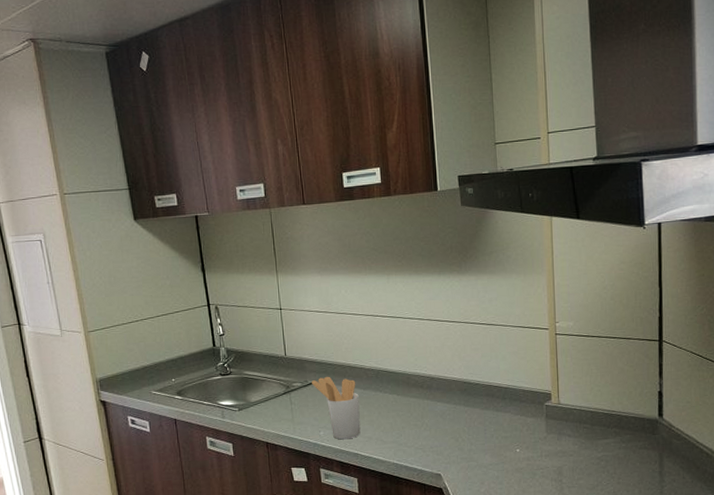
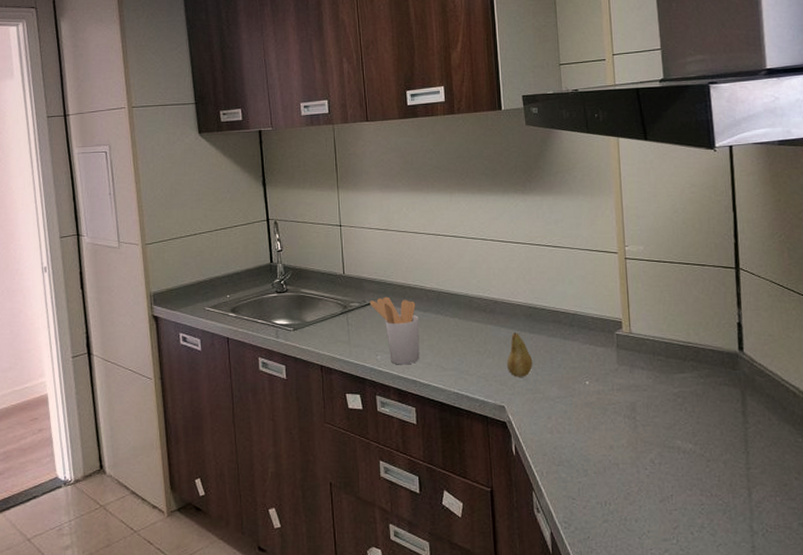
fruit: none [443,406,468,448] -> present [507,332,533,377]

